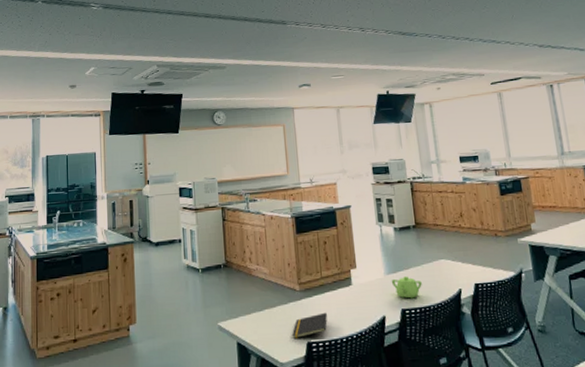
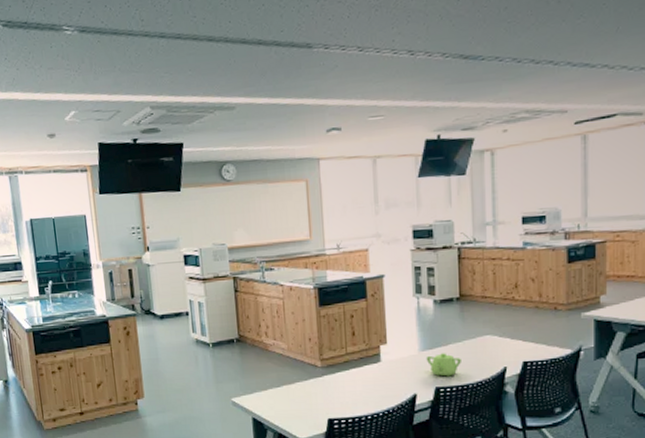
notepad: present [292,312,327,339] -> none [311,389,351,415]

